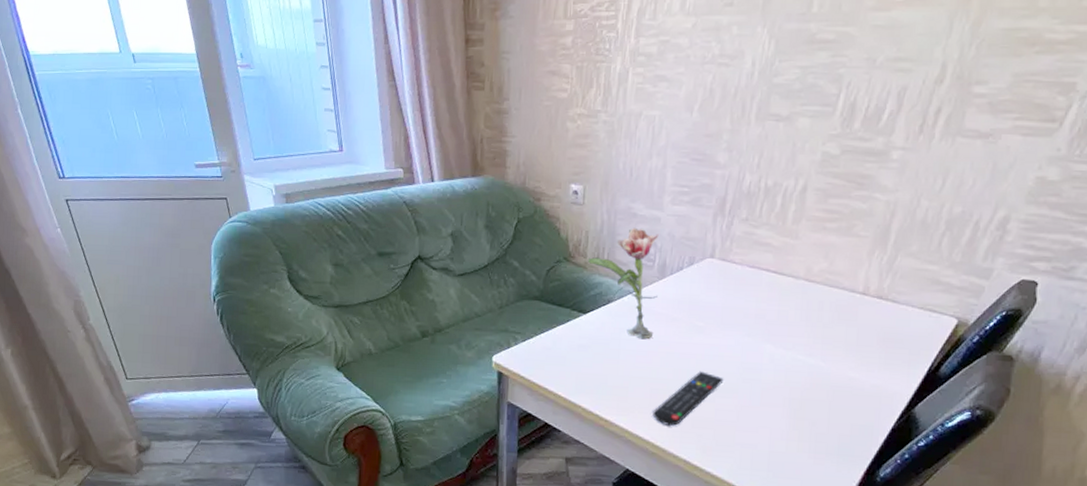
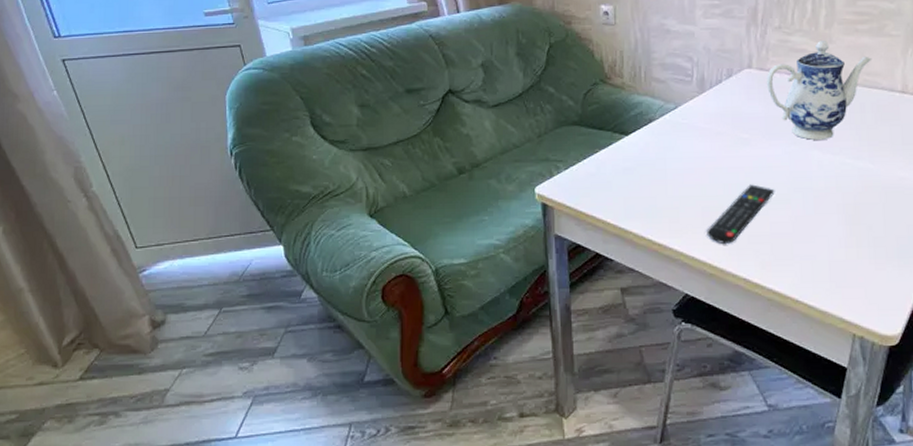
flower: present [587,227,659,340] -> none [624,43,699,157]
teapot: none [726,236,837,334] -> present [766,41,872,140]

